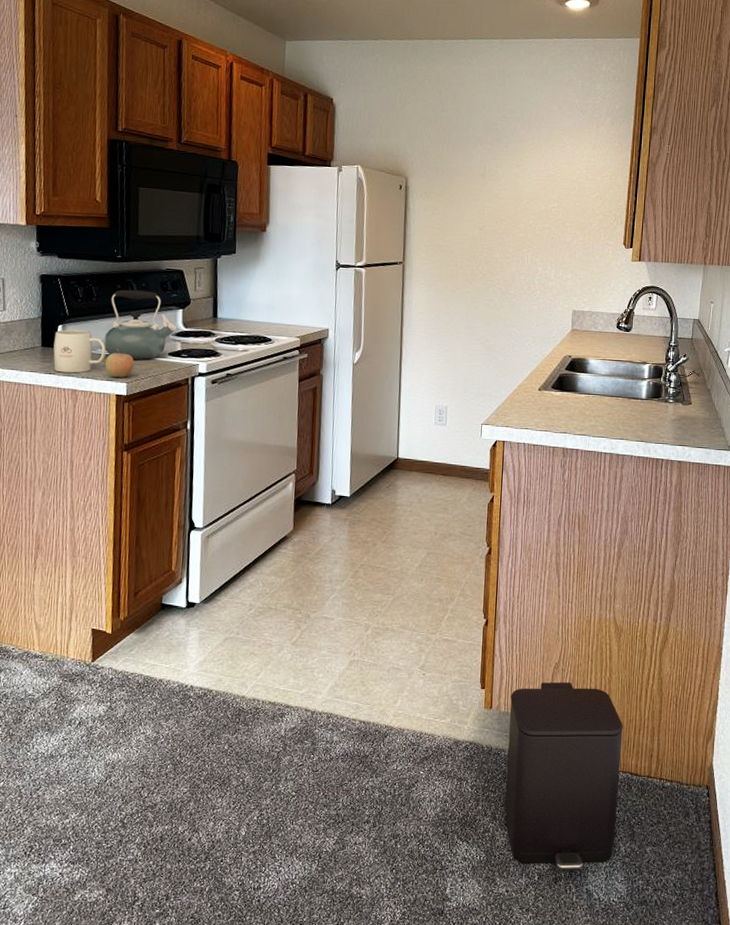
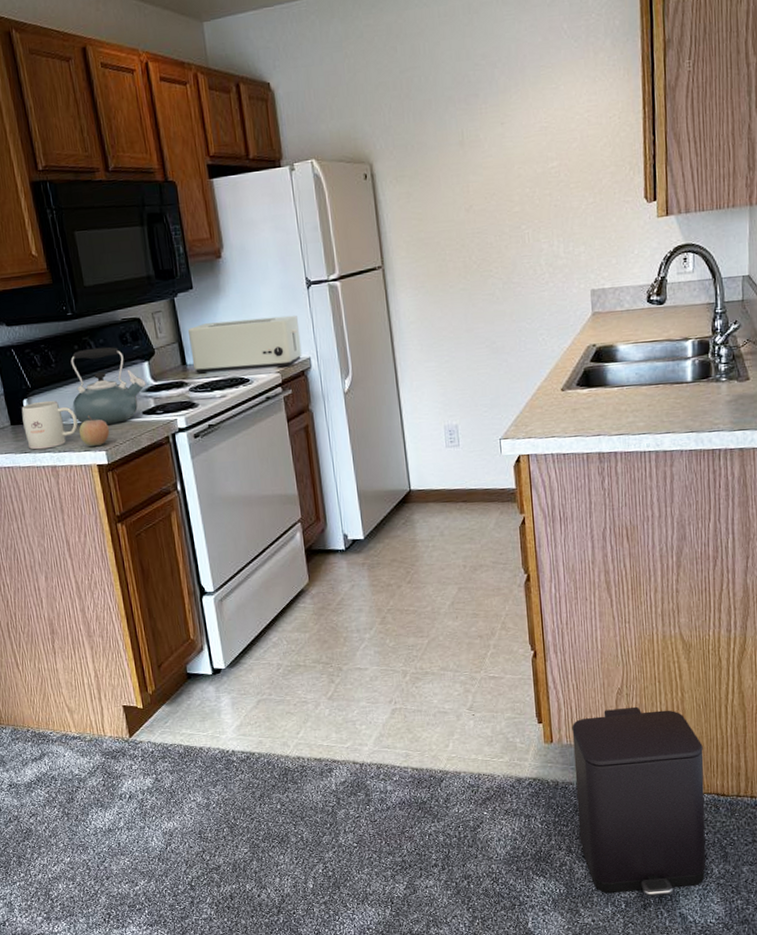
toaster: none [223,285,324,334] -> present [188,315,302,374]

